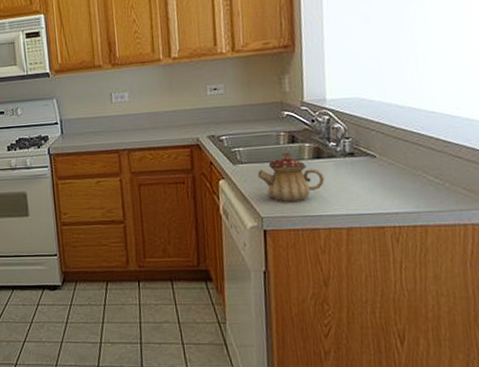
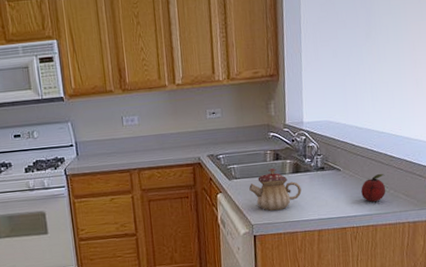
fruit: none [404,162,440,197] -> present [361,174,386,202]

